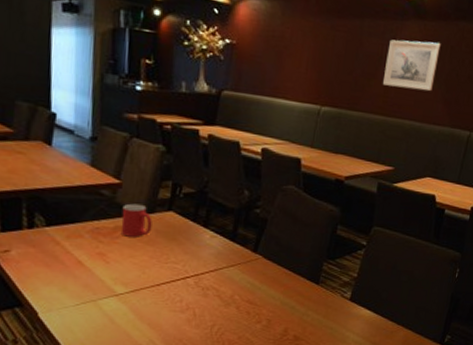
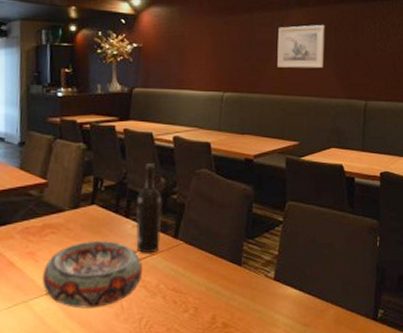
decorative bowl: none [113,247,218,312] -> present [43,241,143,309]
mug: present [121,203,152,237] -> none [48,201,77,234]
wine bottle: none [213,174,245,266] -> present [135,163,162,254]

